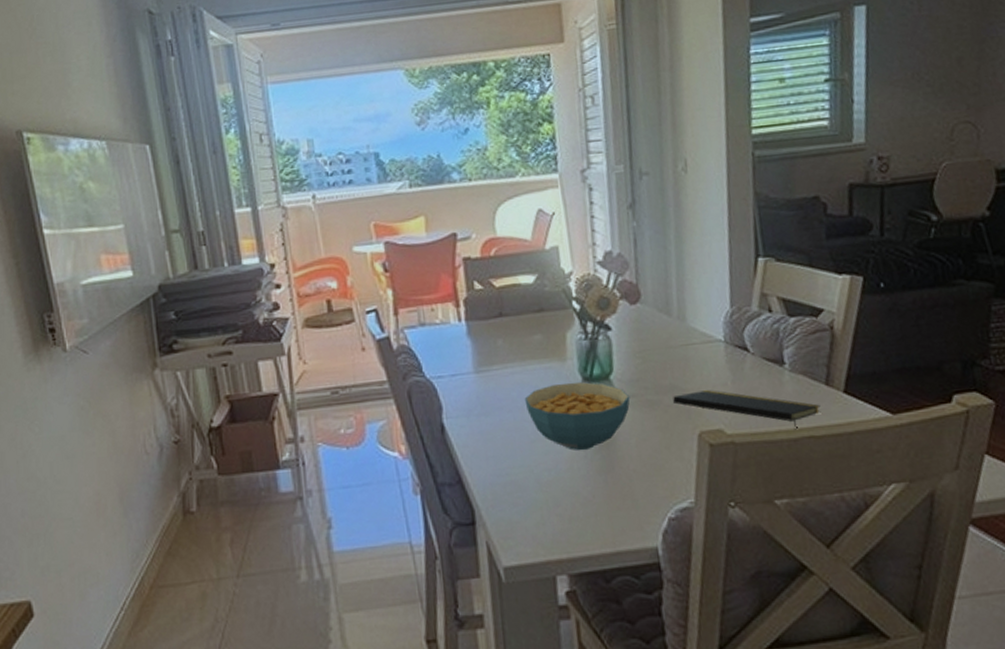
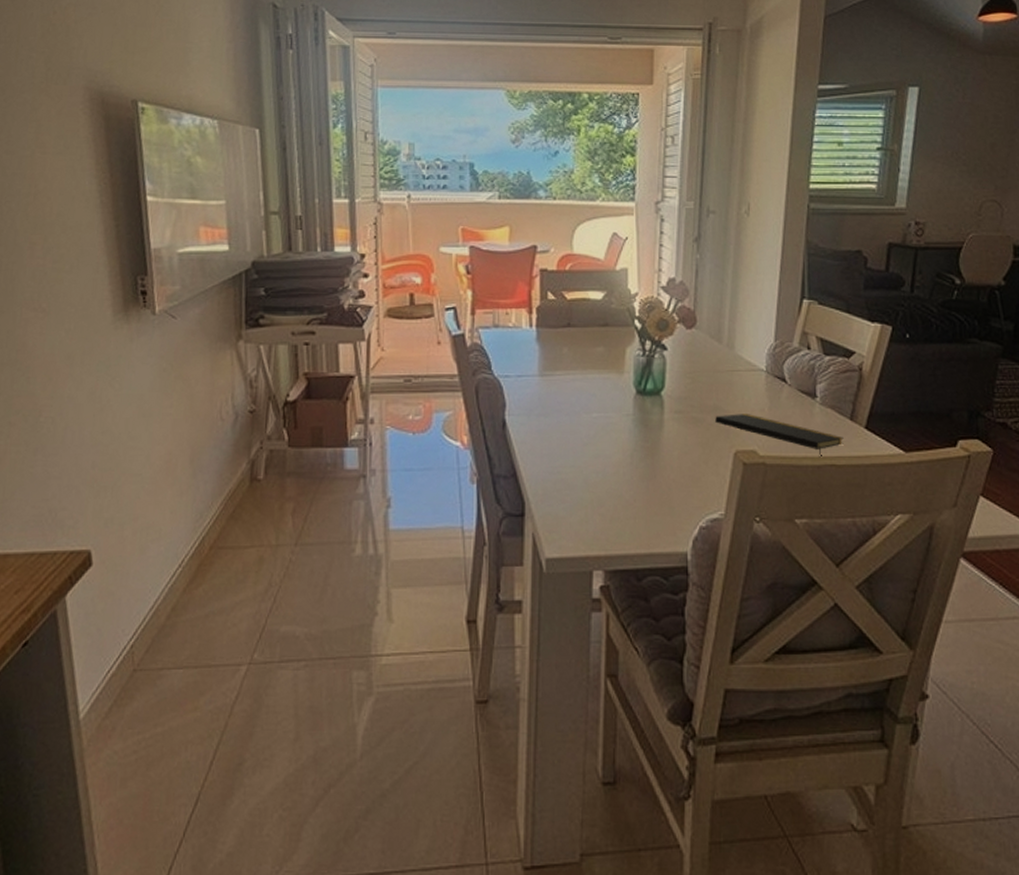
cereal bowl: present [524,381,630,450] -> none [582,393,677,457]

